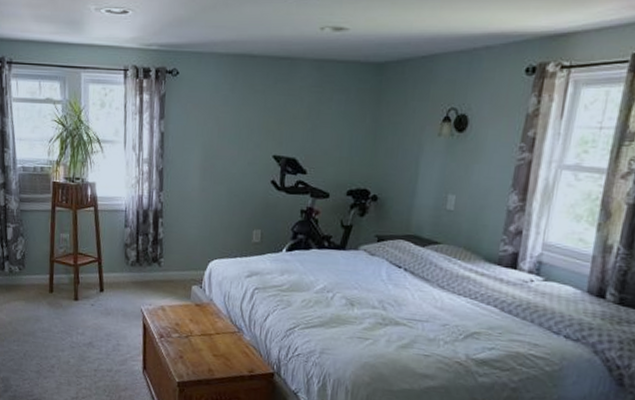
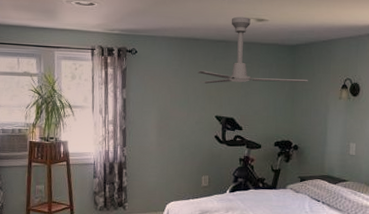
ceiling fan: none [253,24,398,114] -> present [198,16,308,84]

